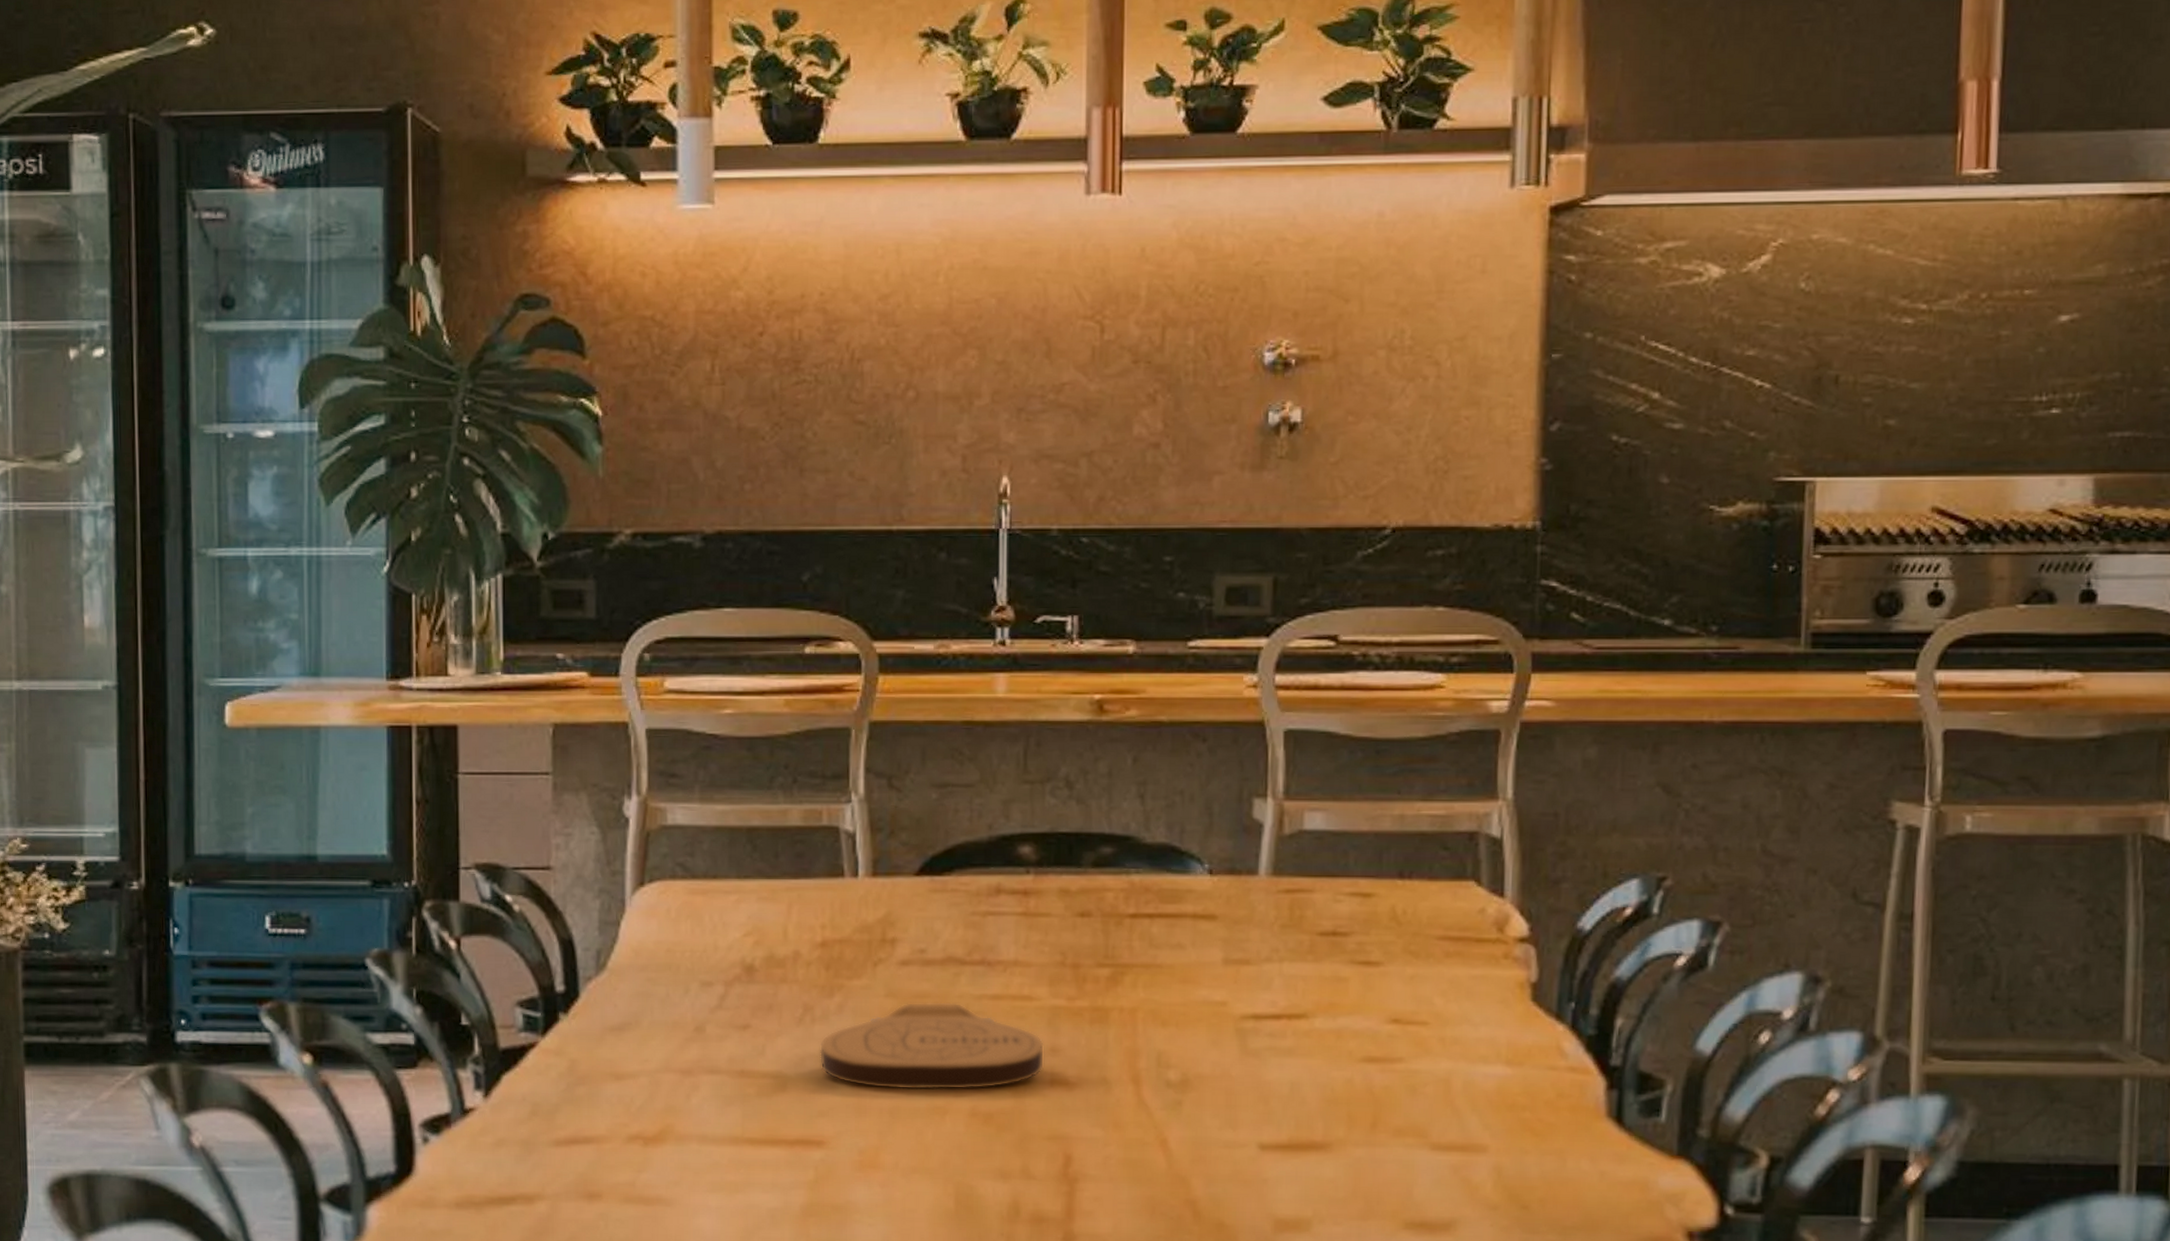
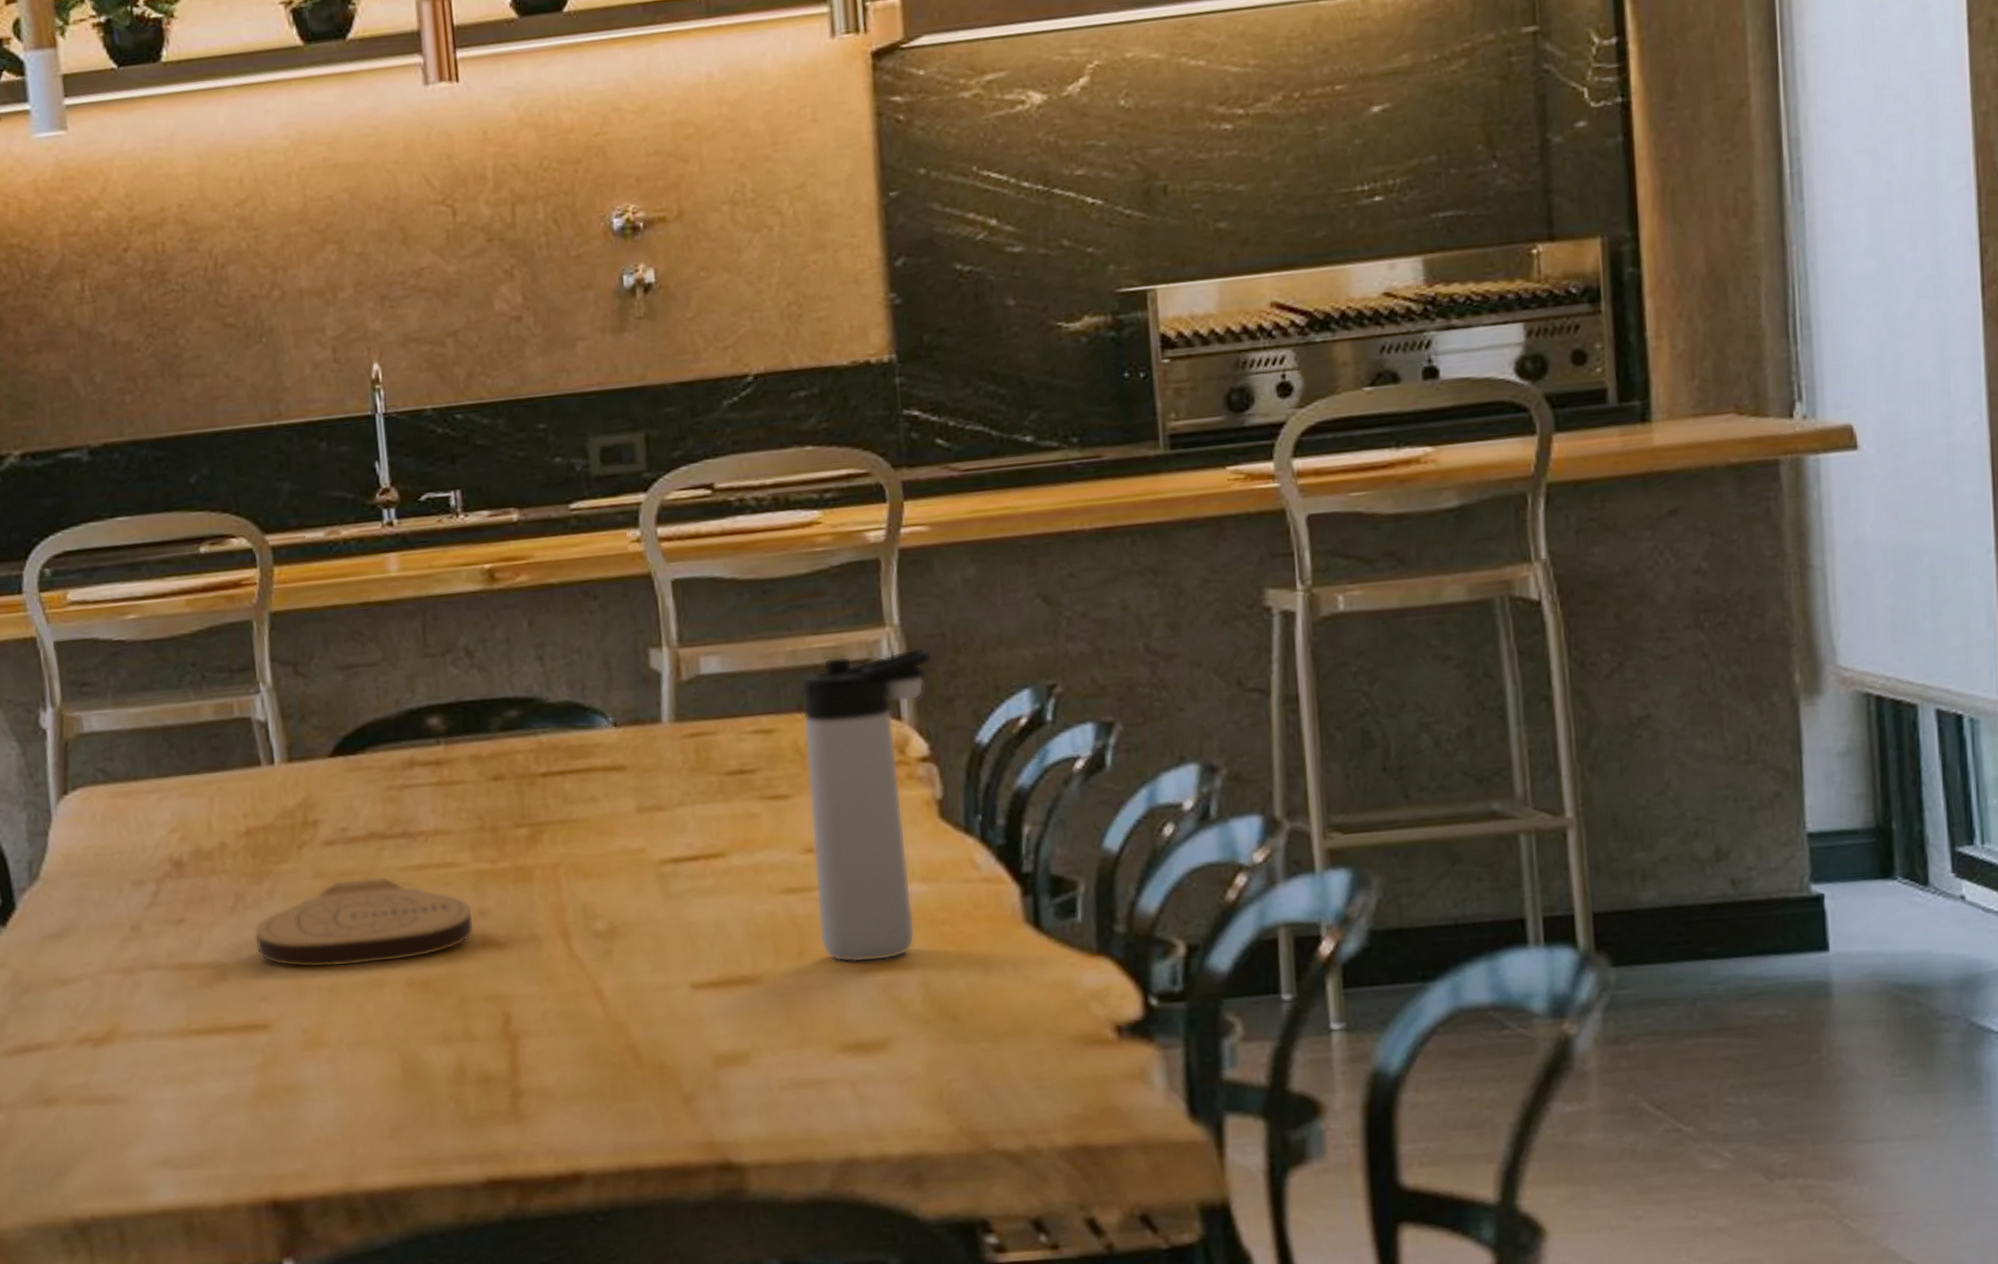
thermos bottle: none [1395,824,1543,1141] -> present [801,646,933,963]

